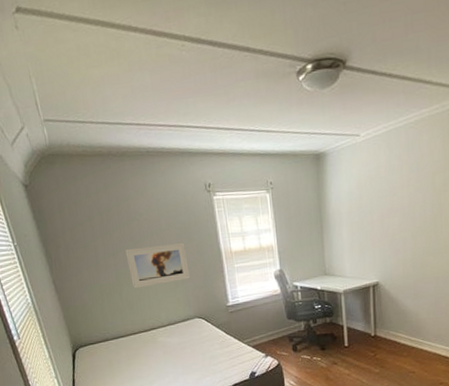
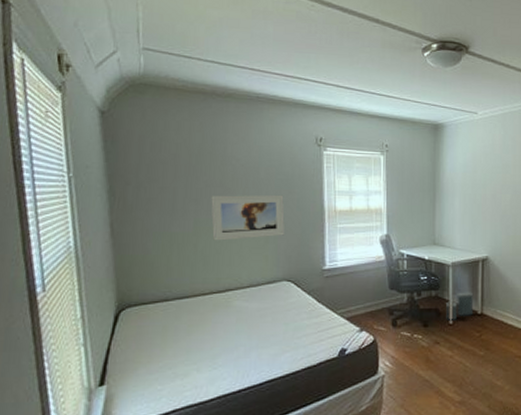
laundry hamper: none [341,316,367,343] -> present [446,292,474,320]

